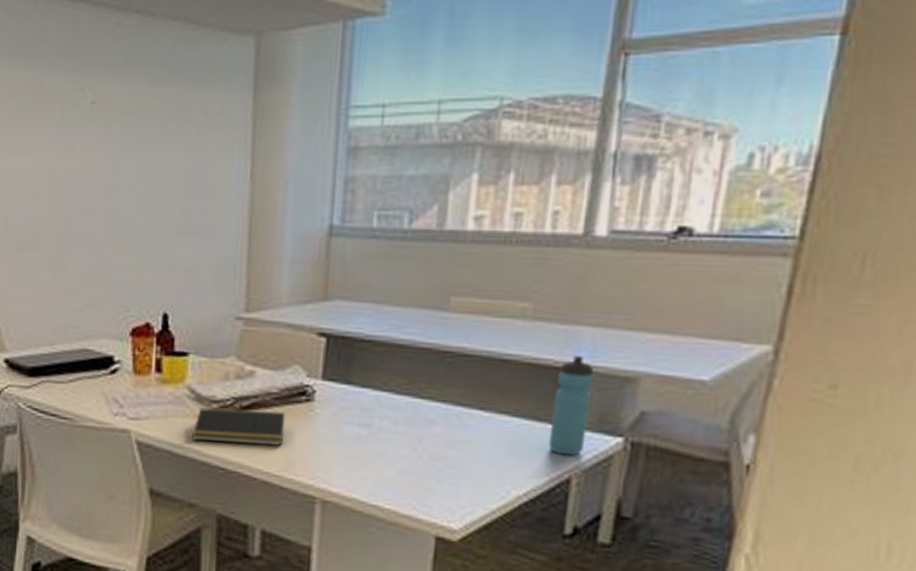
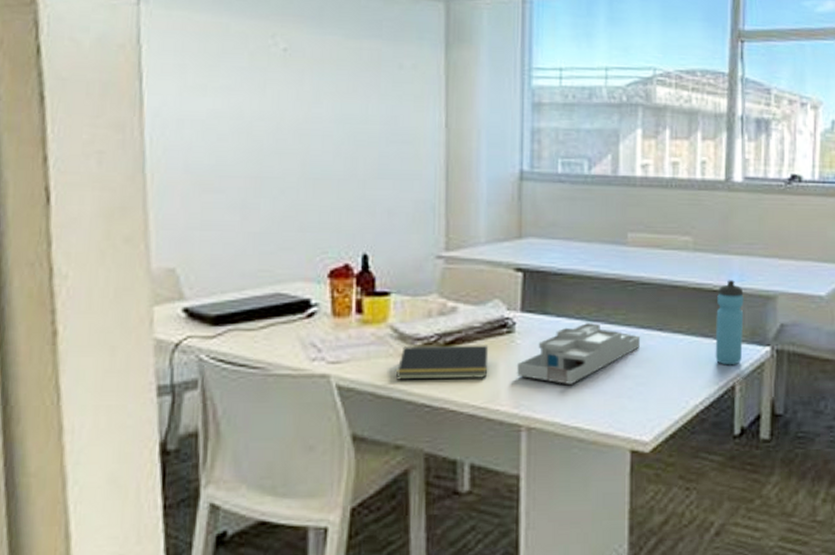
desk organizer: none [314,394,458,460] -> present [517,322,641,384]

